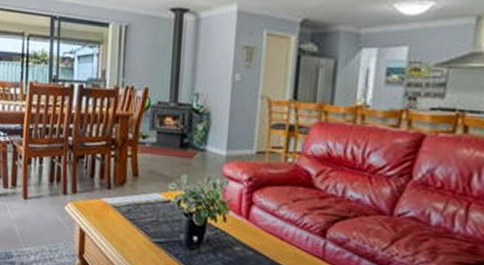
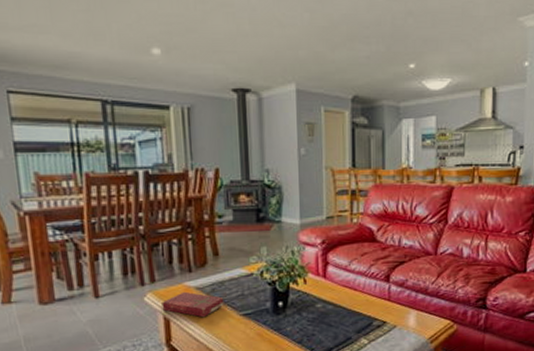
book: none [79,207,138,237] -> present [162,291,224,318]

